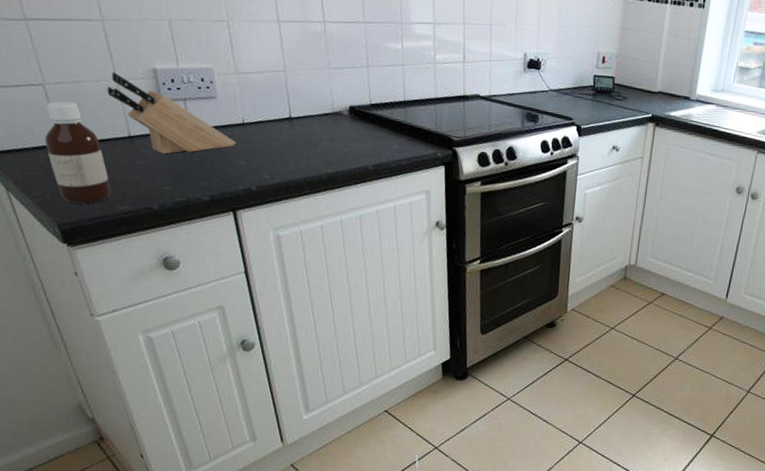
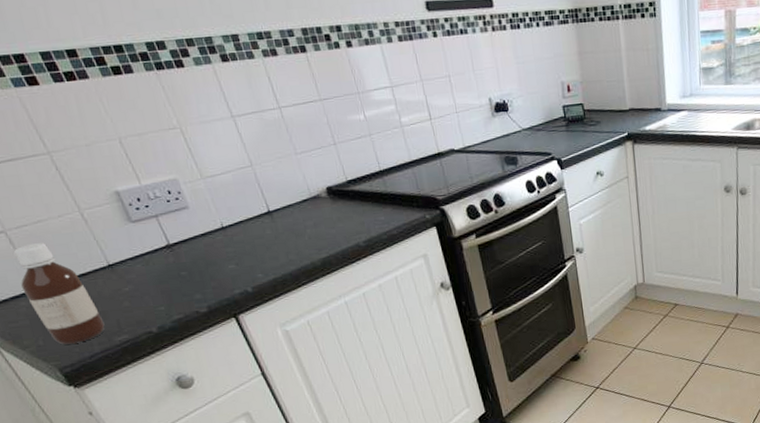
knife block: present [107,72,237,155] -> none [72,203,221,276]

